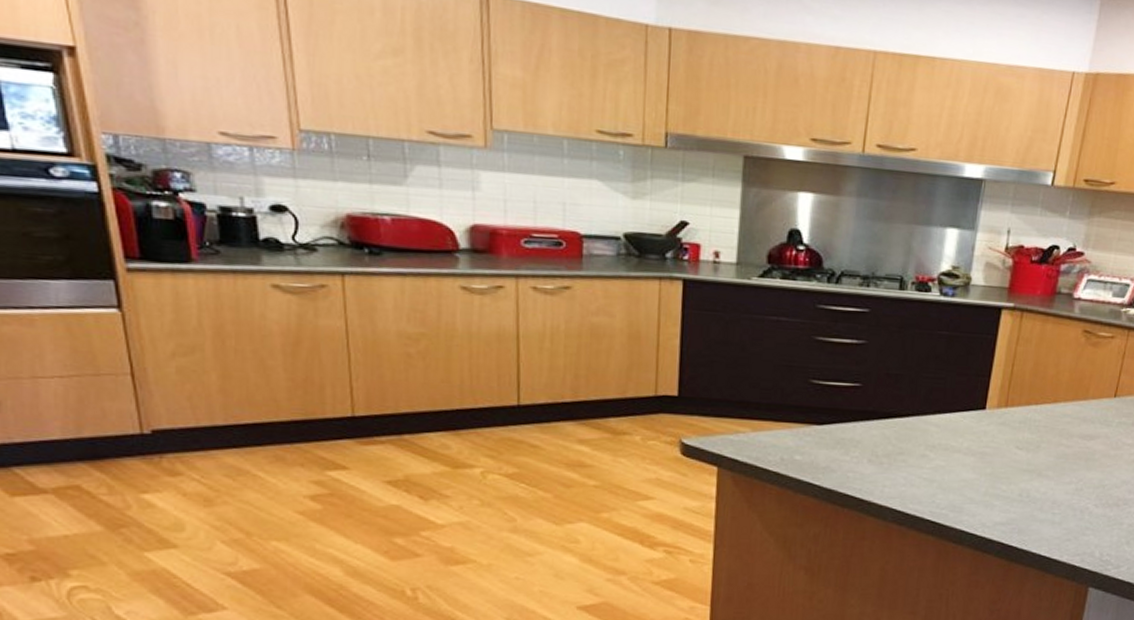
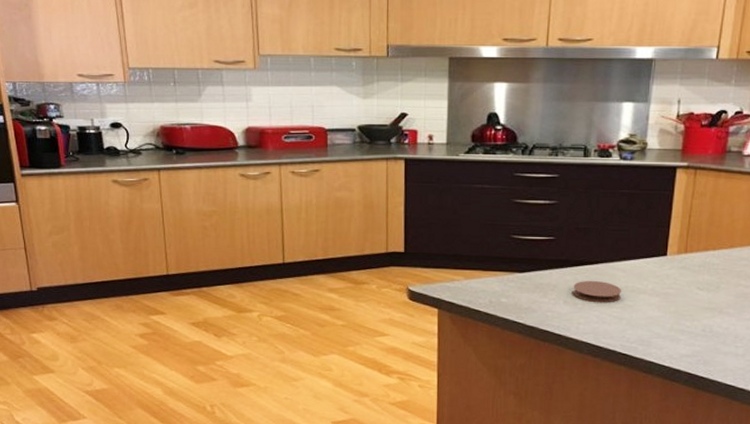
coaster: none [879,436,935,463] -> present [573,281,622,303]

